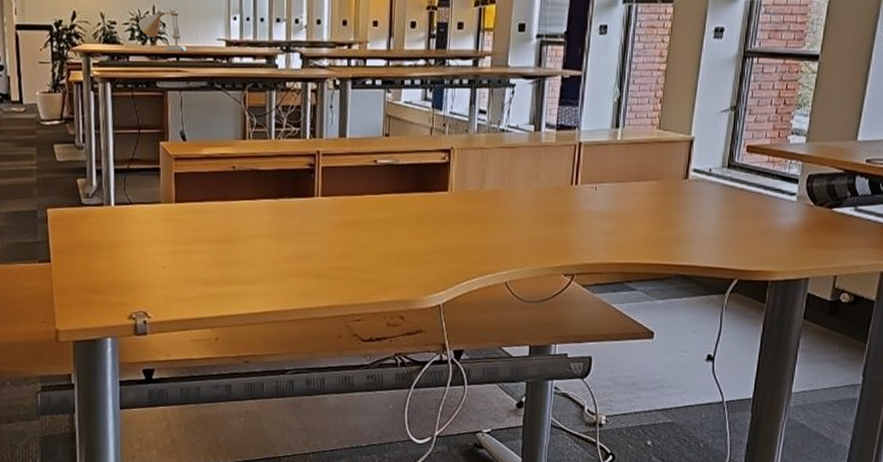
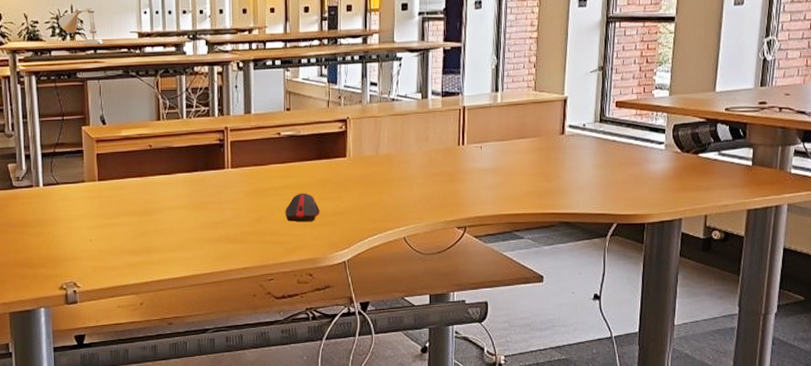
computer mouse: none [377,227,416,259] -> present [285,193,320,222]

